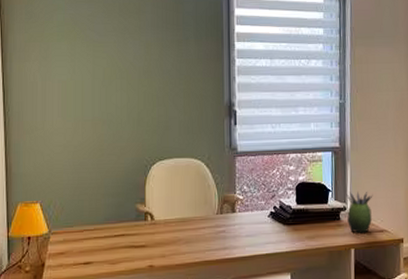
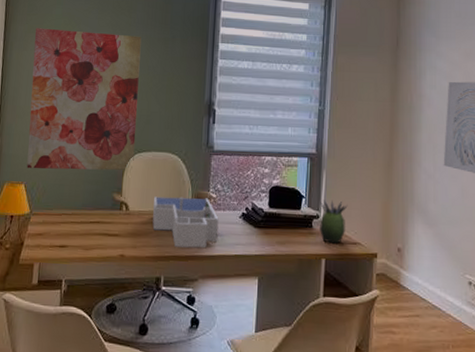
wall art: none [36,36,156,187] -> present [26,28,142,171]
desk organizer: none [180,200,248,252] -> present [152,196,219,249]

